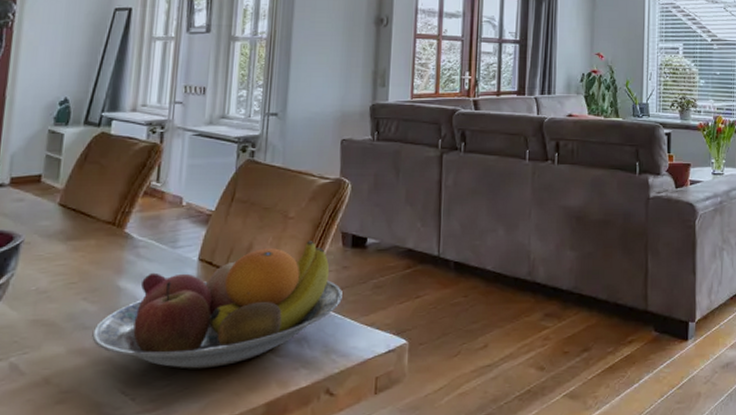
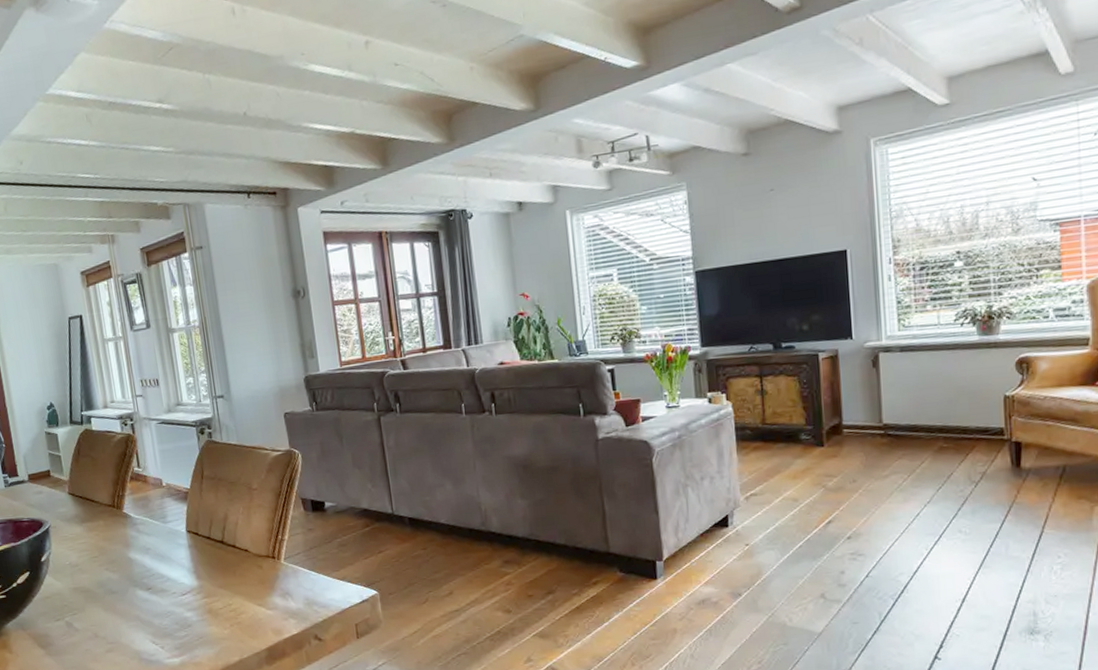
fruit bowl: present [92,241,342,369] -> none [119,508,313,622]

